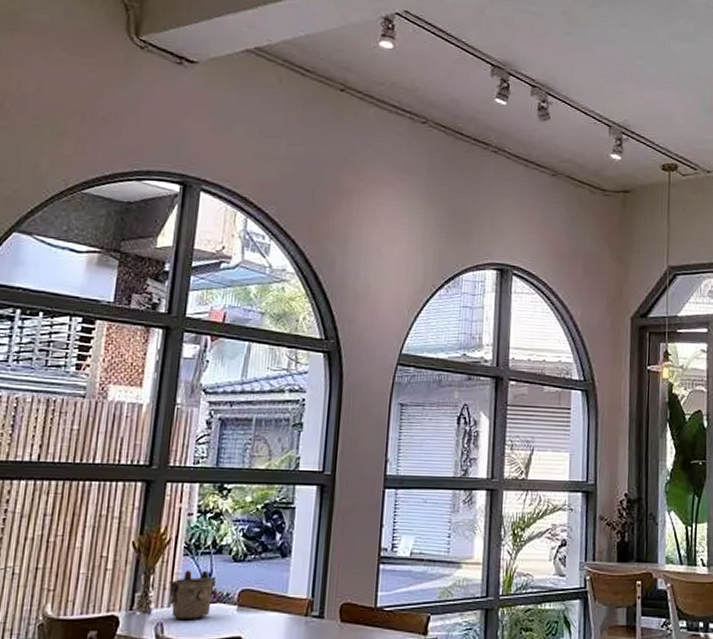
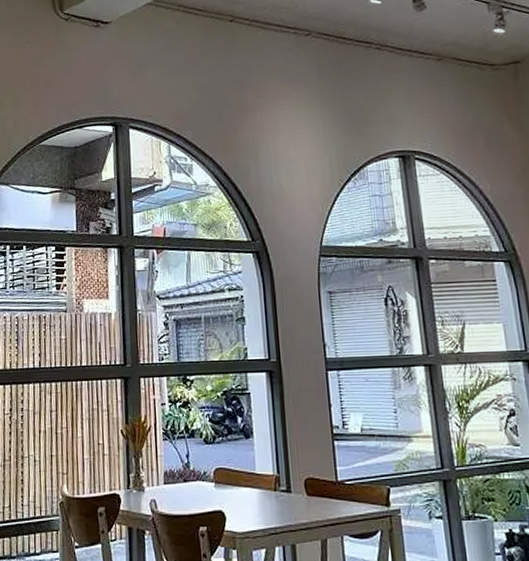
teapot: present [168,570,217,619] -> none [154,452,196,495]

